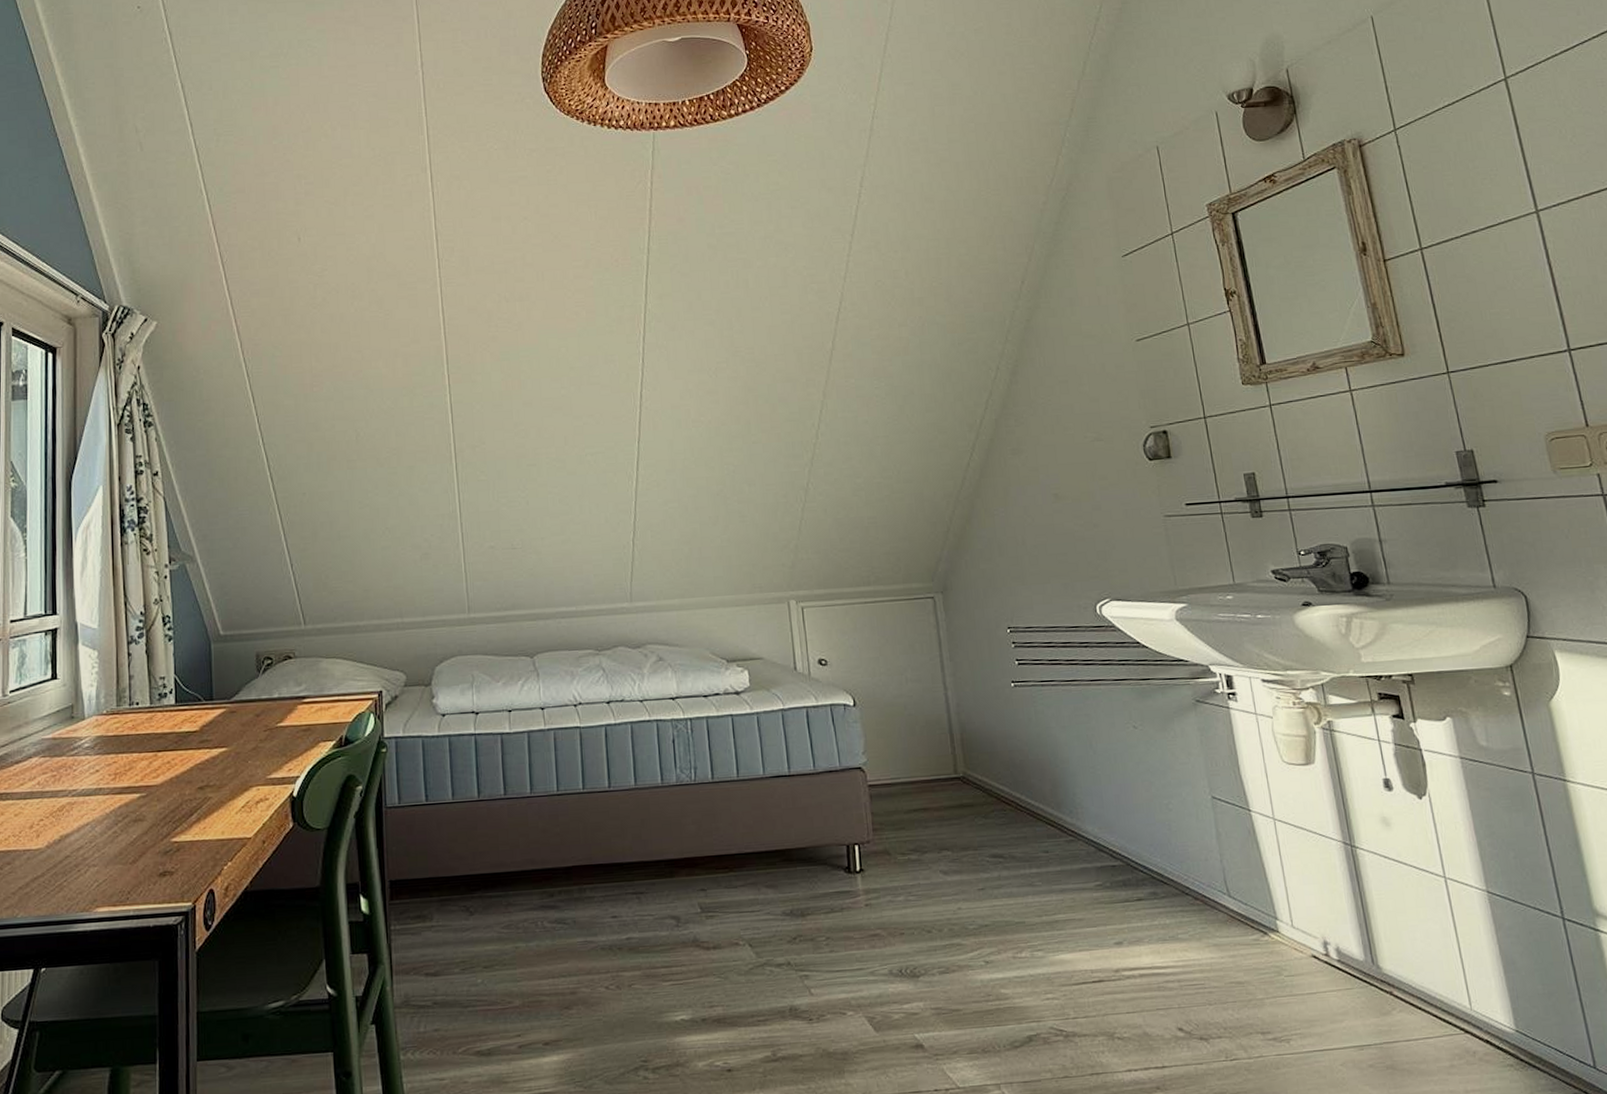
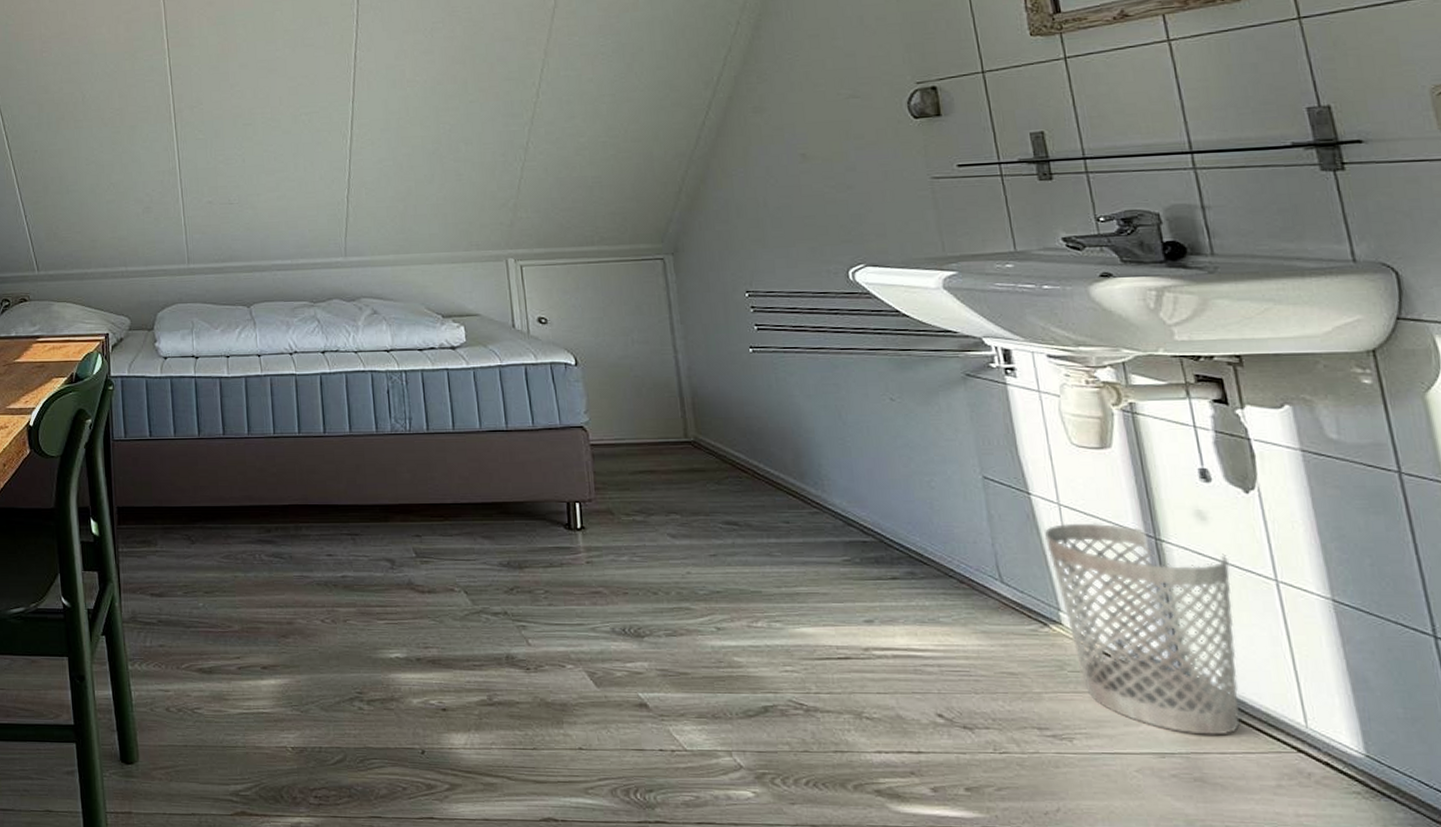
wastebasket: none [1263,834,1421,1025] -> present [1045,523,1240,735]

